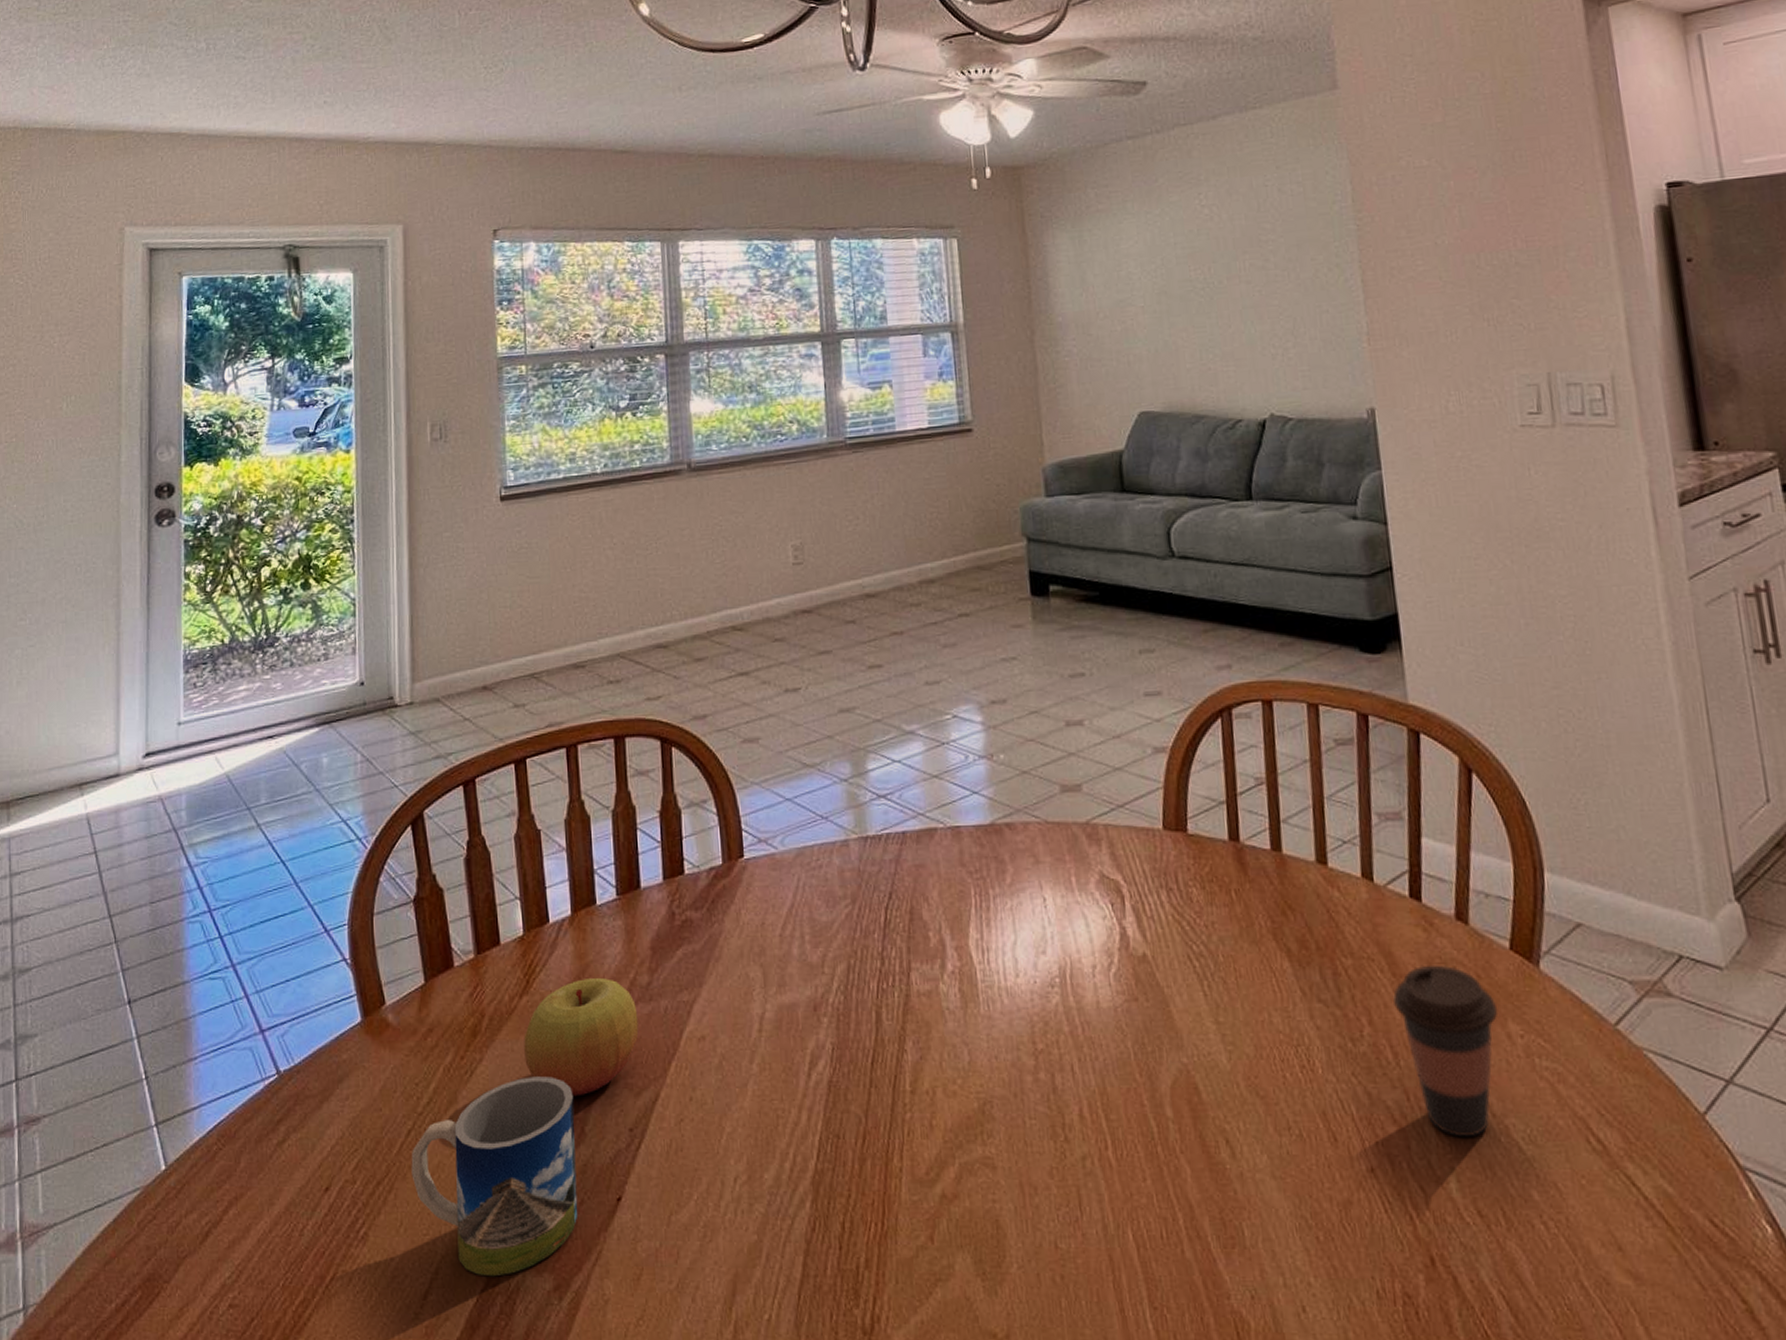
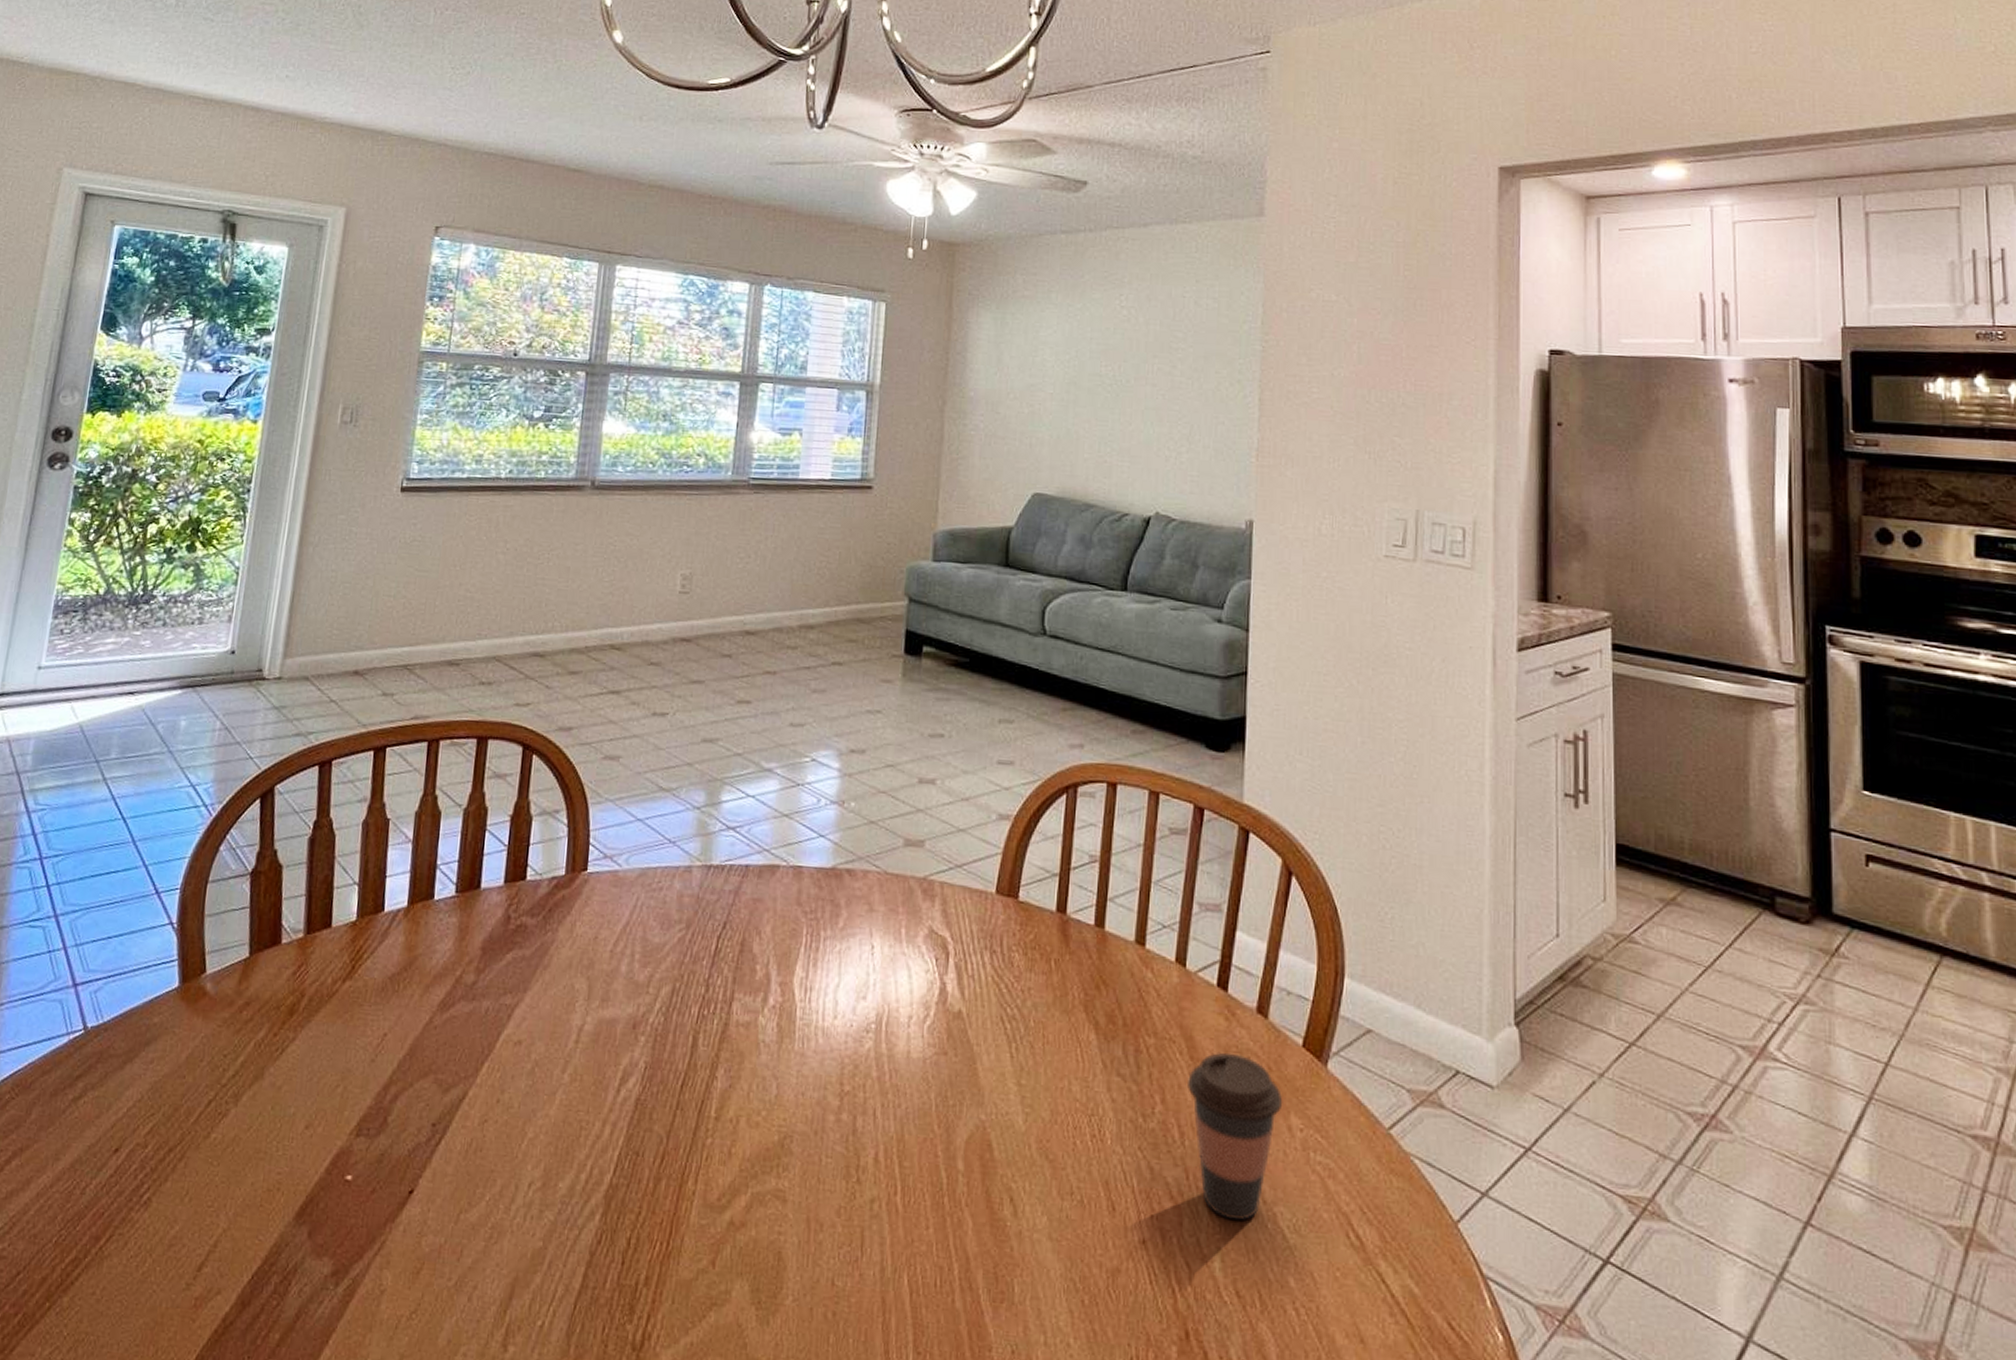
mug: present [411,1076,578,1277] -> none [205,1061,382,1256]
apple: present [524,978,639,1097] -> none [338,971,459,1086]

